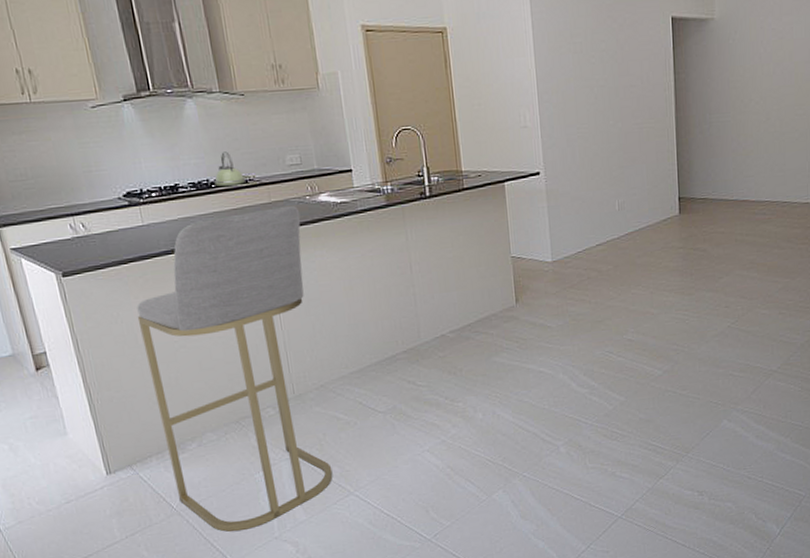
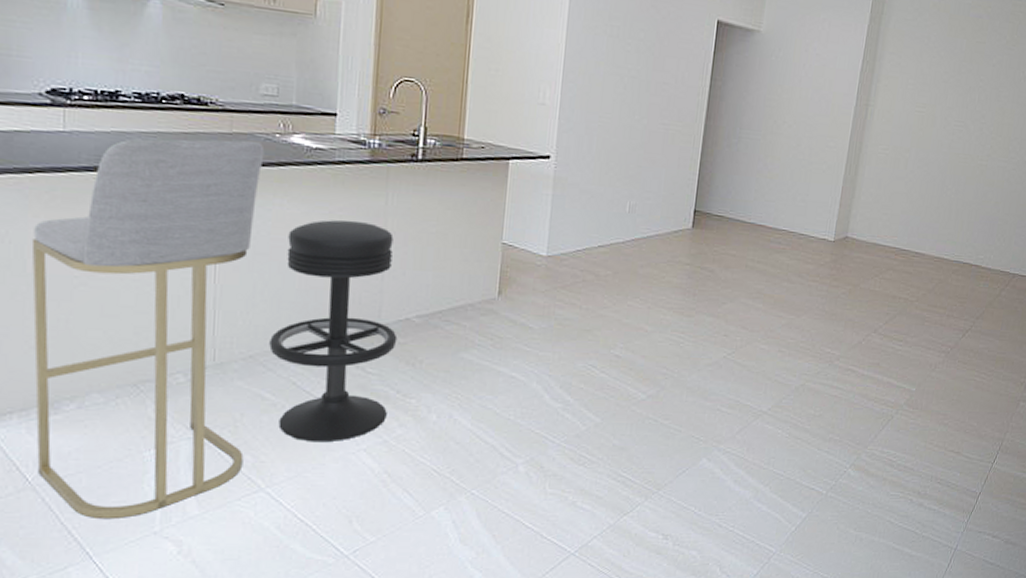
kettle: present [214,151,246,188] -> none [166,64,206,108]
bar stool: none [332,258,441,450] -> present [269,220,398,443]

